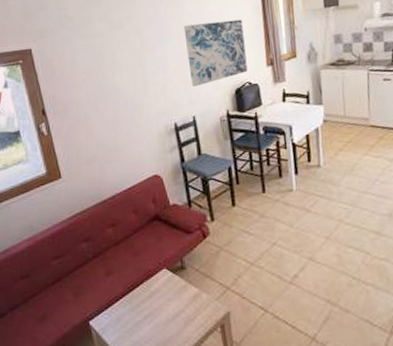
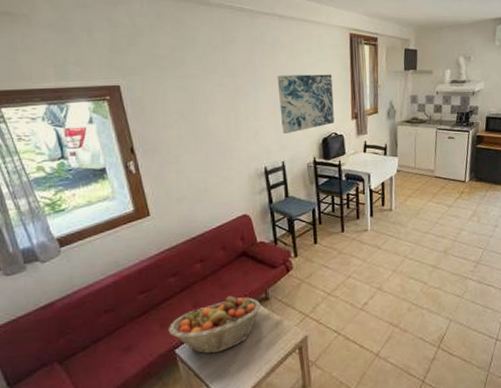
fruit basket: none [81,264,177,328] -> present [168,296,261,354]

